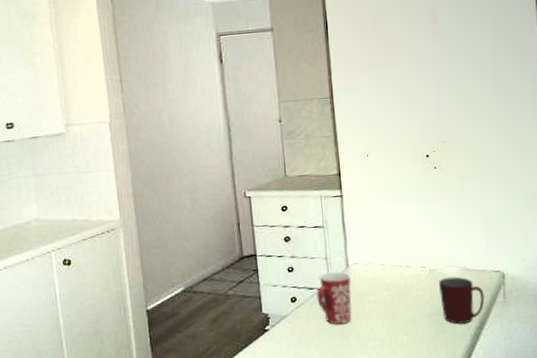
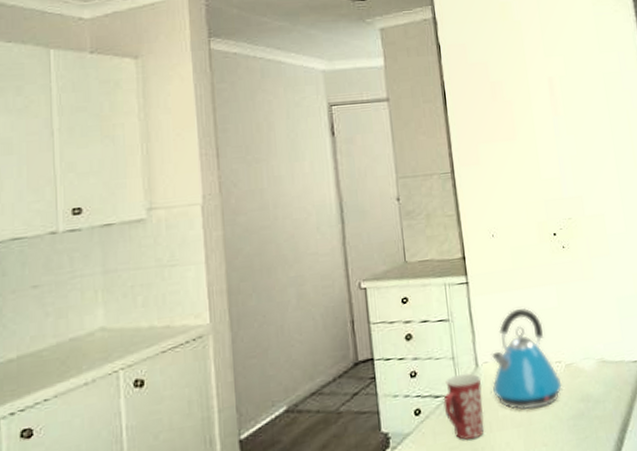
kettle: none [361,219,425,305] -> present [492,307,562,411]
mug: present [439,277,485,324] -> none [576,371,625,428]

